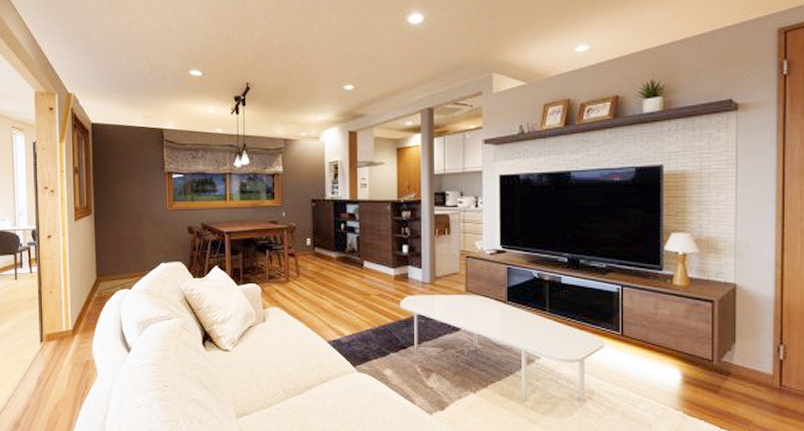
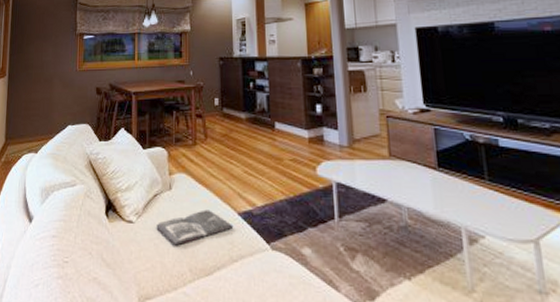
magazine: none [251,339,323,370] -> present [156,209,234,246]

